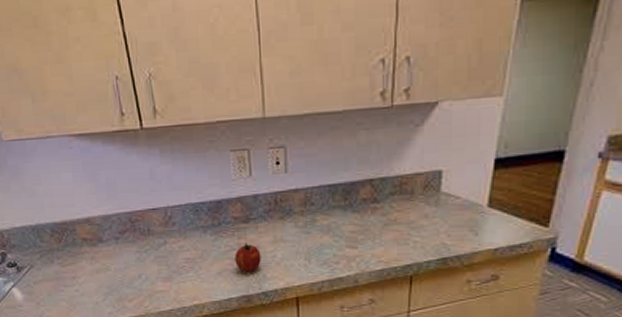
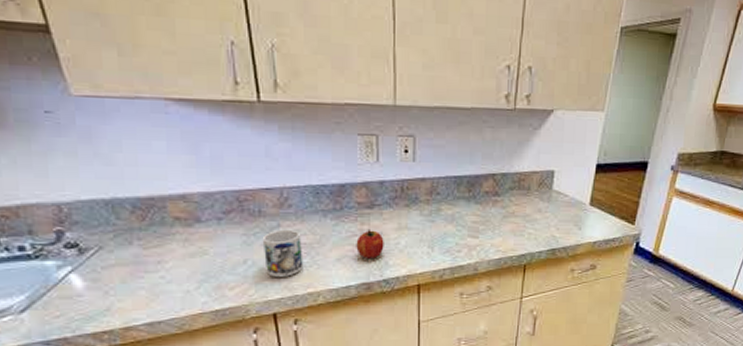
mug: none [152,246,189,290] -> present [262,229,304,277]

